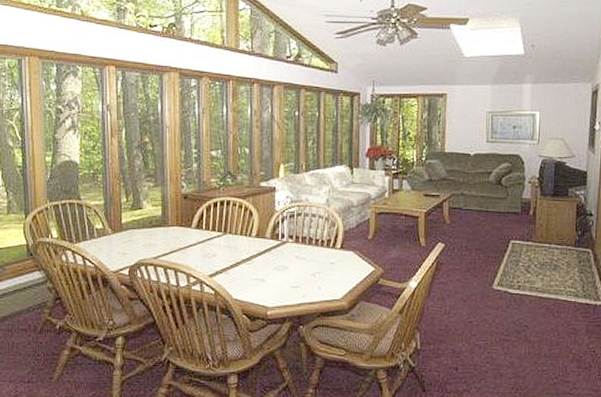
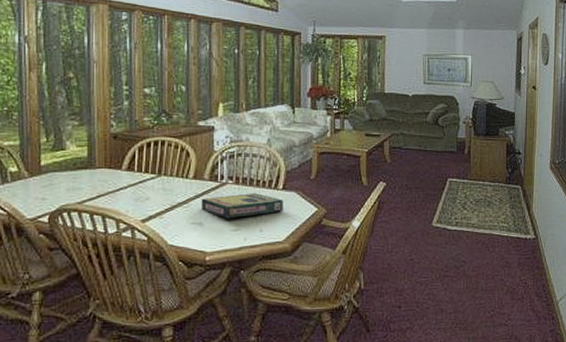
video game box: none [263,252,341,276] -> present [201,193,283,219]

